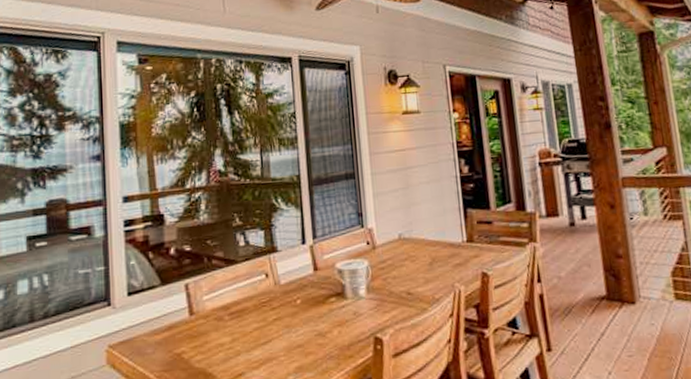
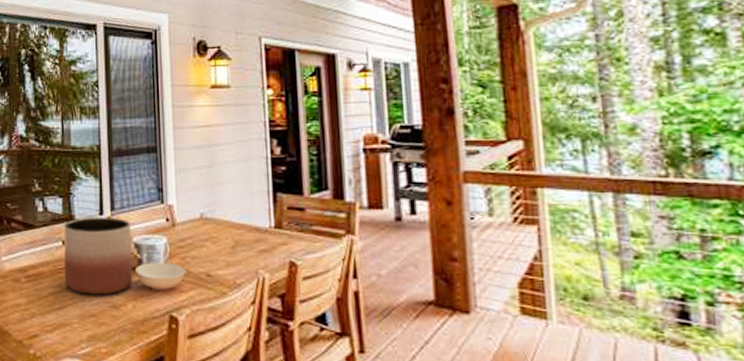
planter: none [266,245,338,326] -> present [64,217,133,295]
bowl: none [339,284,388,315] -> present [135,262,186,292]

